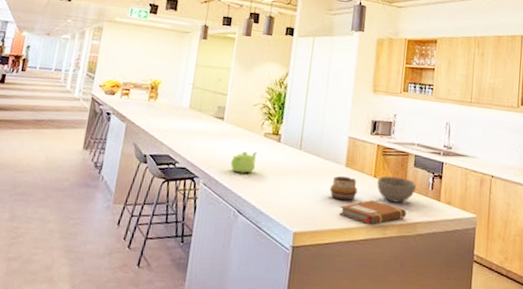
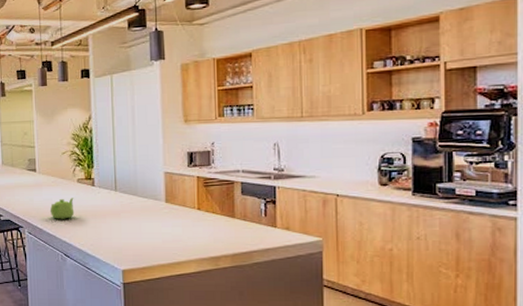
decorative bowl: present [330,176,358,201] -> none [152,213,182,236]
notebook: present [339,200,406,226] -> none [166,233,239,258]
bowl: present [377,176,416,203] -> none [202,207,246,233]

